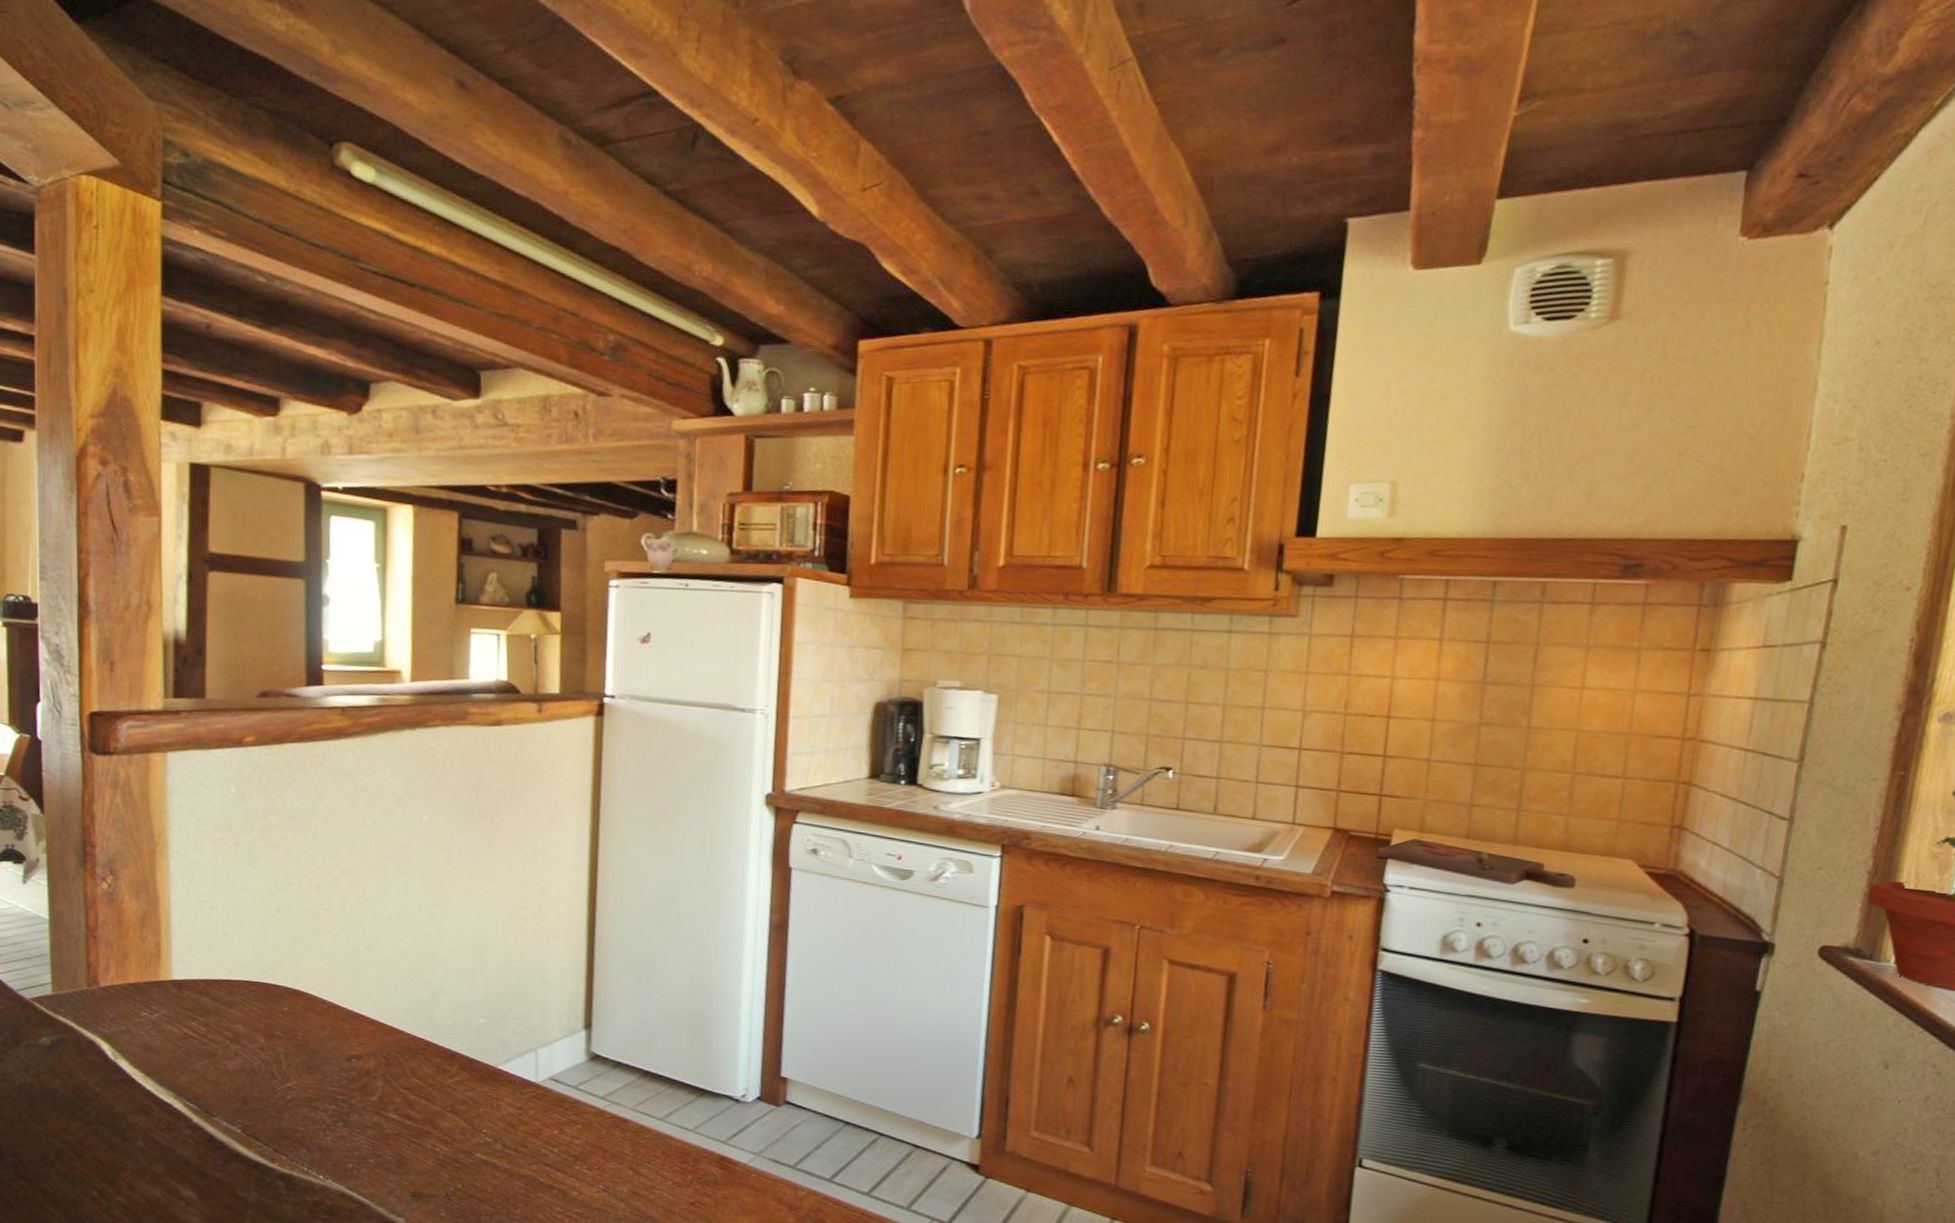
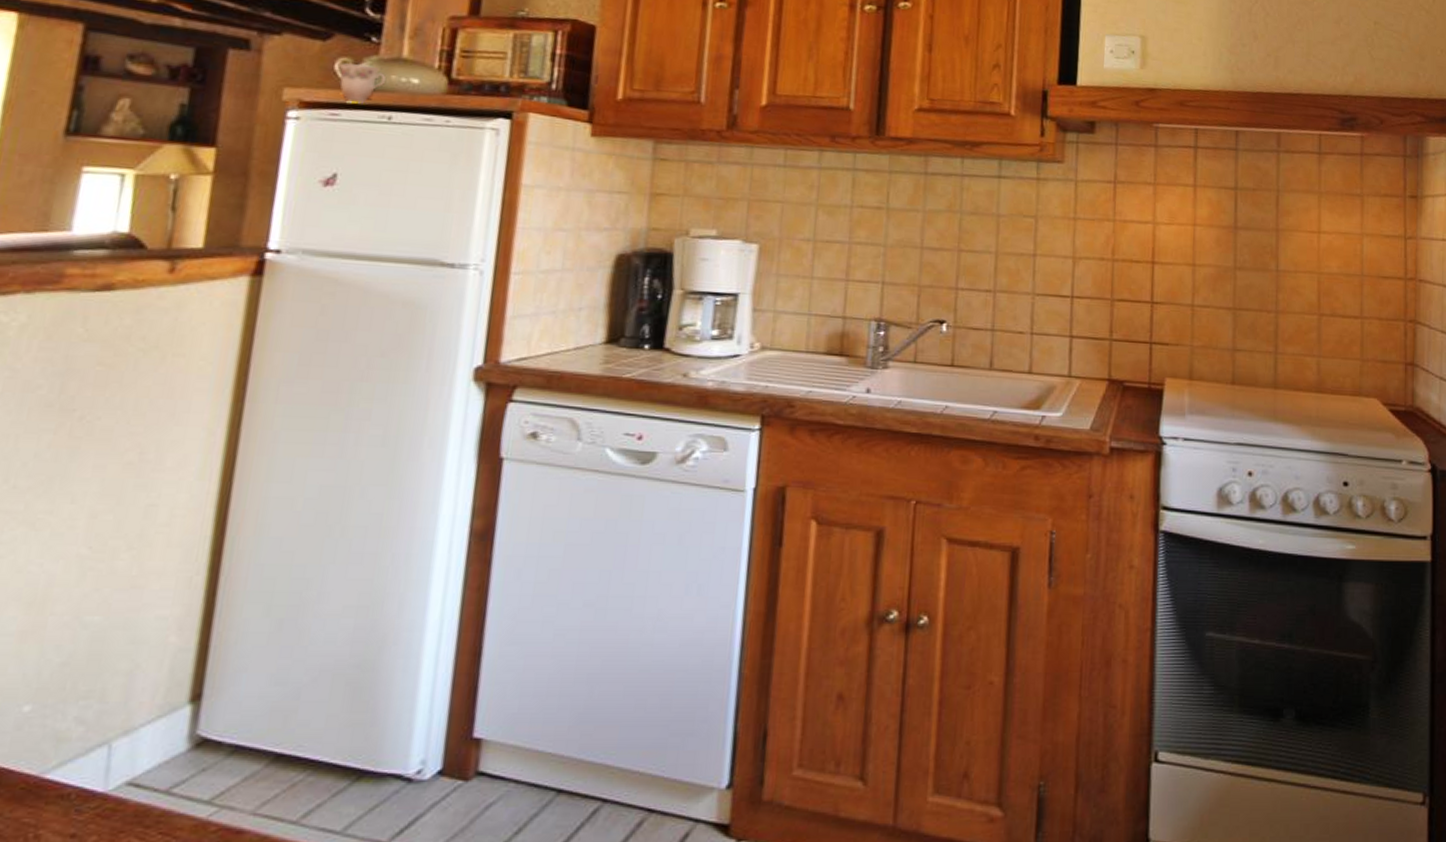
cutting board: present [1376,838,1577,889] -> none [1150,387,1332,432]

